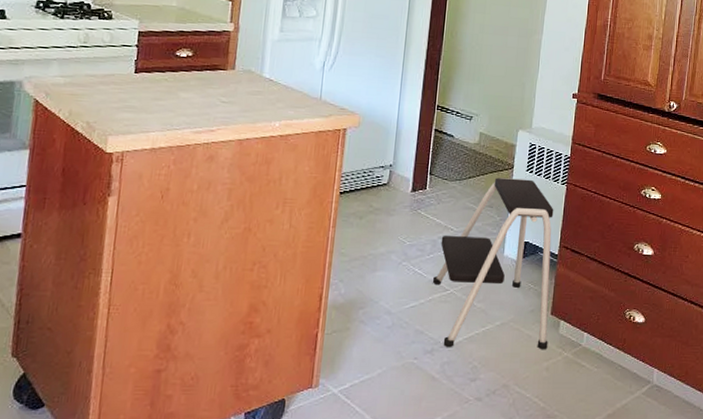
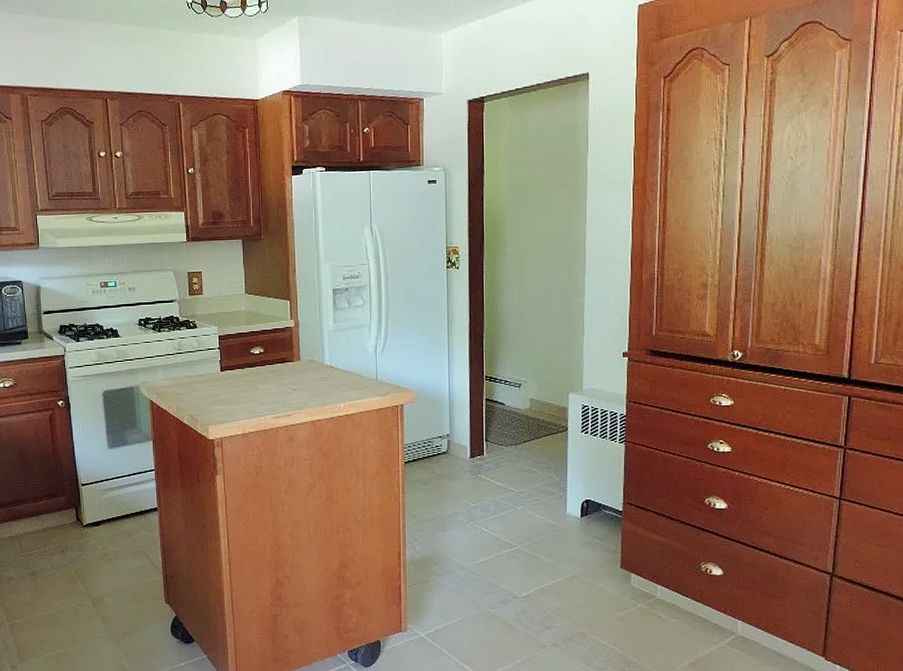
step stool: present [433,177,554,349] -> none [500,440,620,600]

